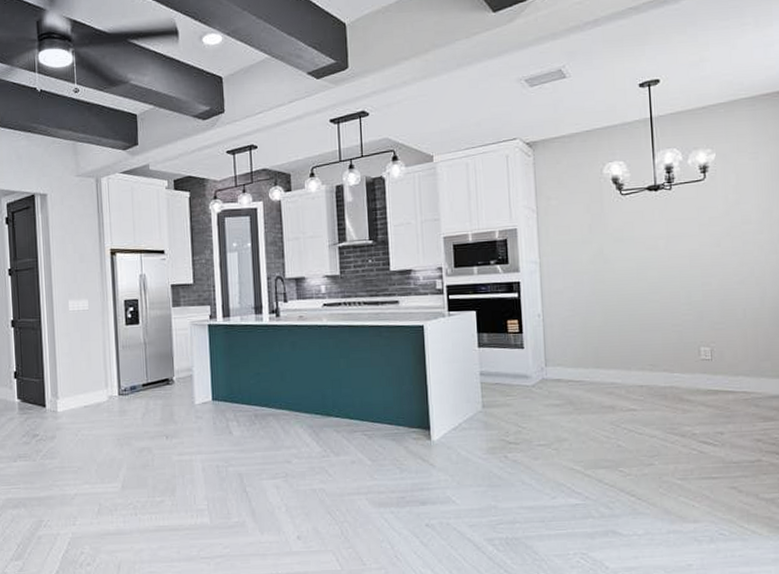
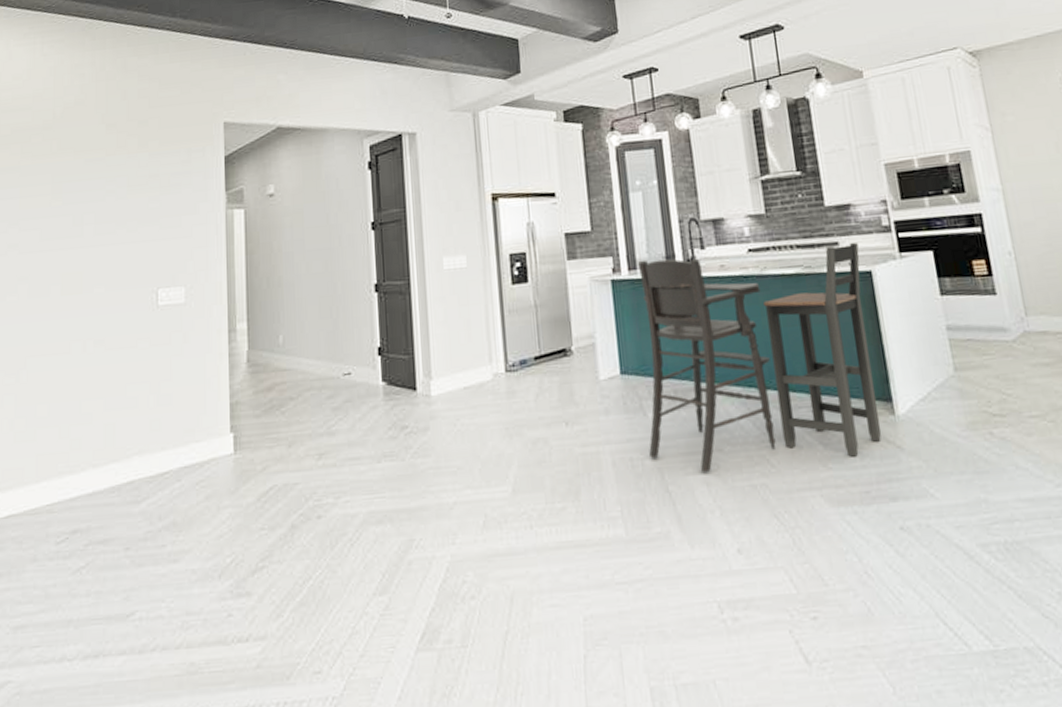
children's high chair: none [232,309,334,479] -> present [638,259,776,474]
bar stool: none [333,301,419,471] -> present [764,242,882,457]

